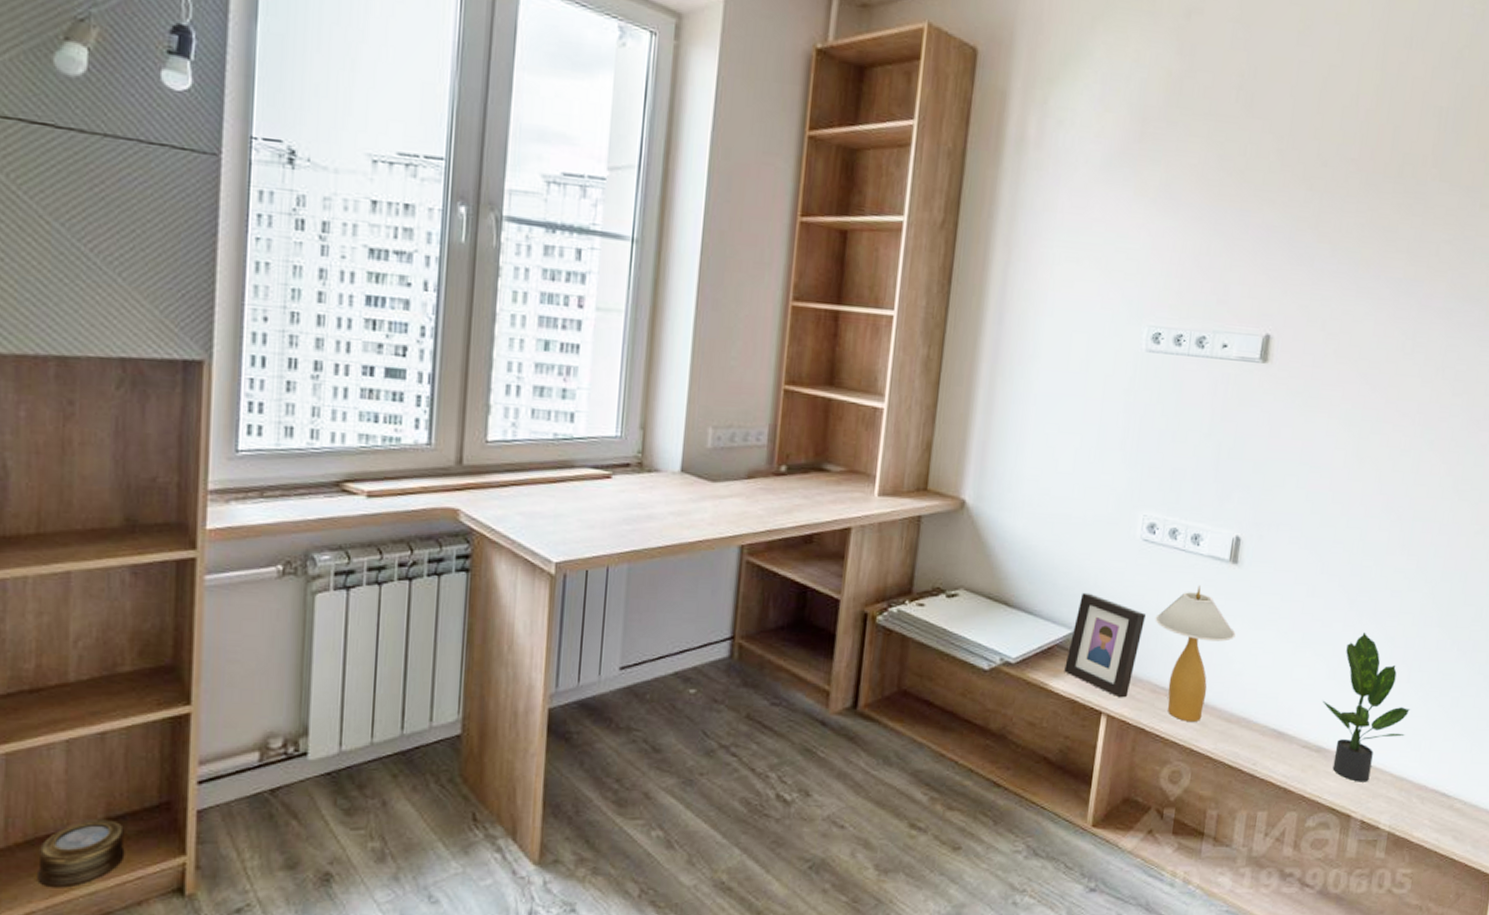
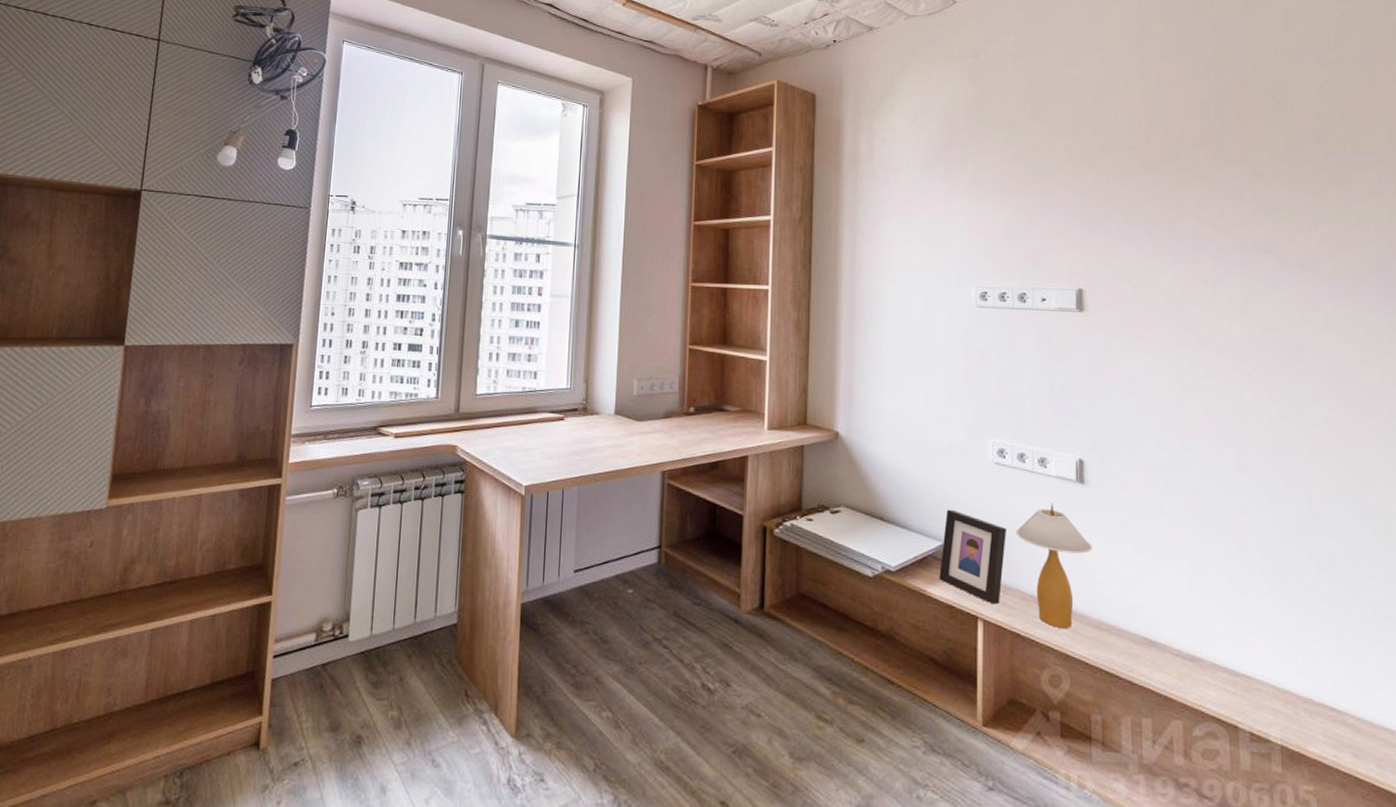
decorative box: present [37,820,126,888] -> none [163,684,224,738]
potted plant: present [1323,632,1411,782] -> none [1188,546,1280,693]

